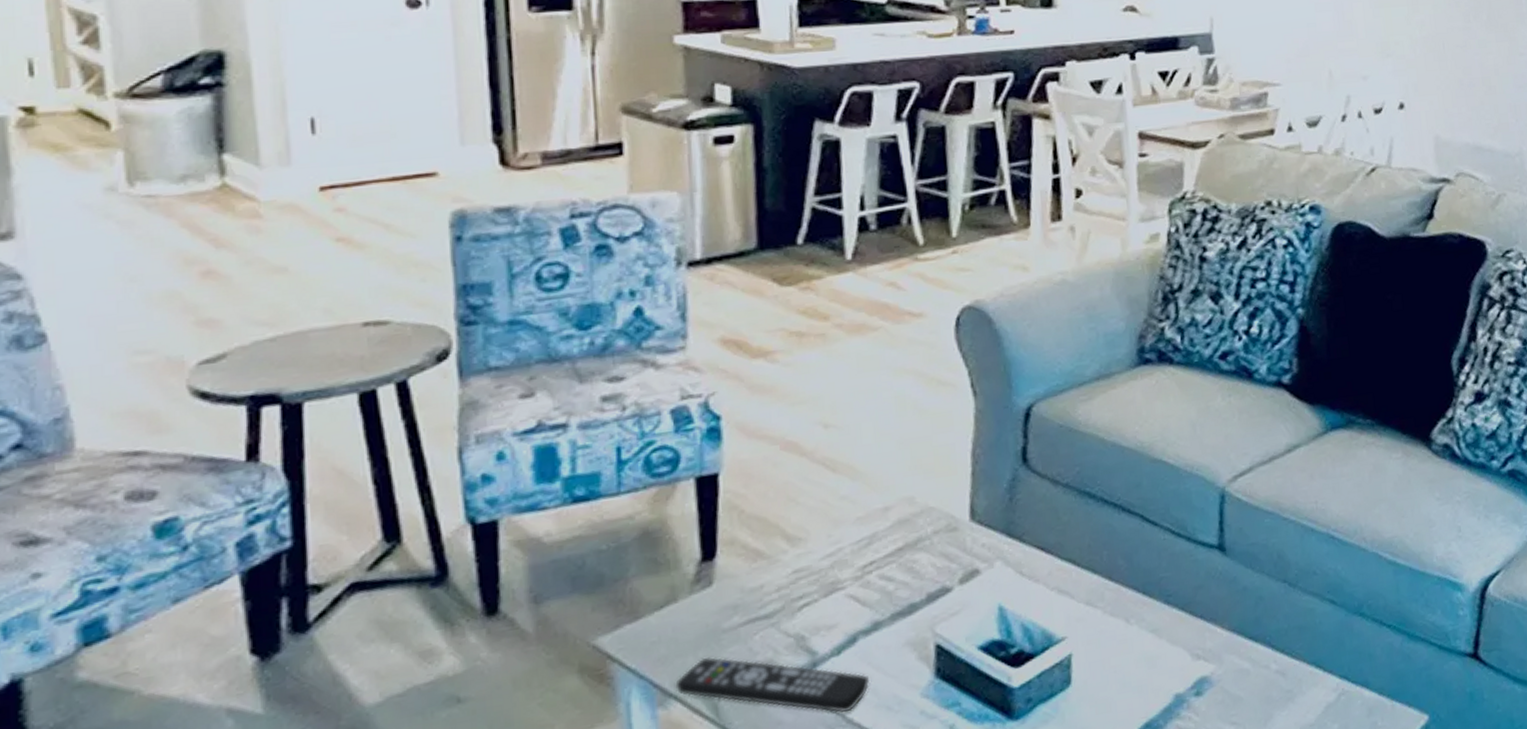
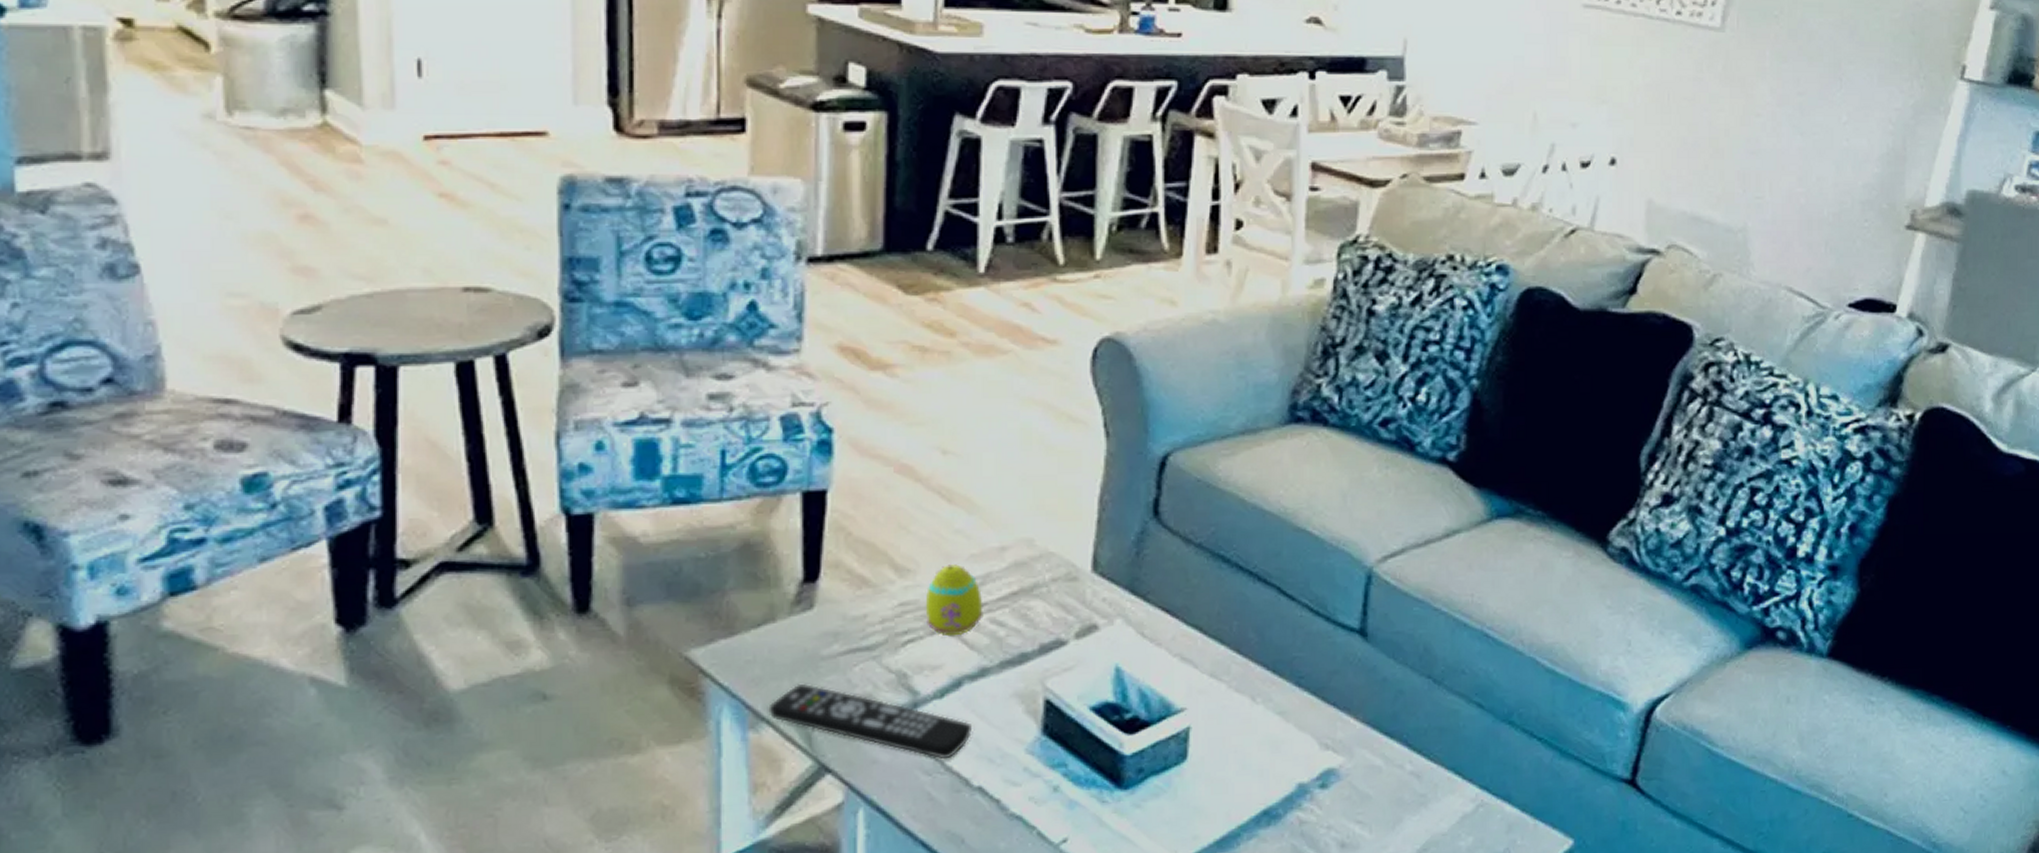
egg: none [817,528,873,597] -> present [925,564,983,637]

